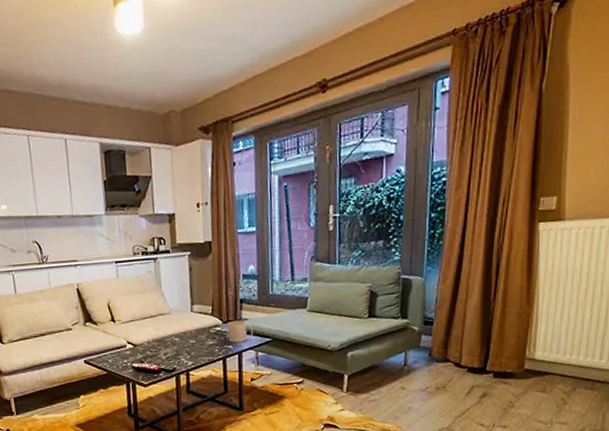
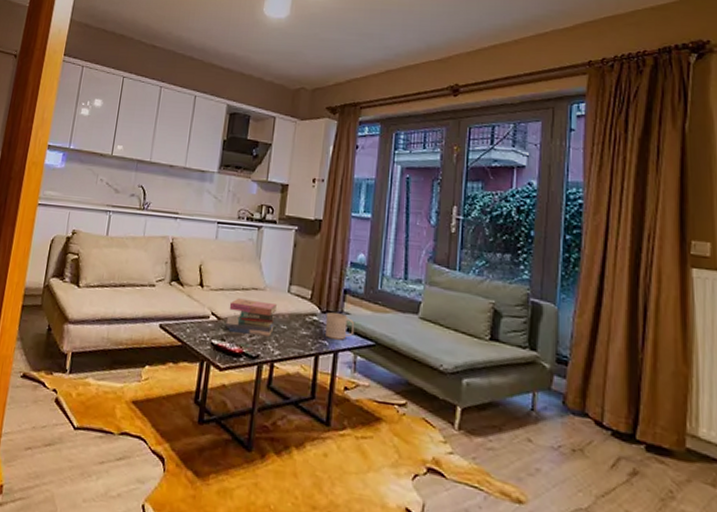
books: none [141,323,185,354] -> present [225,298,278,337]

